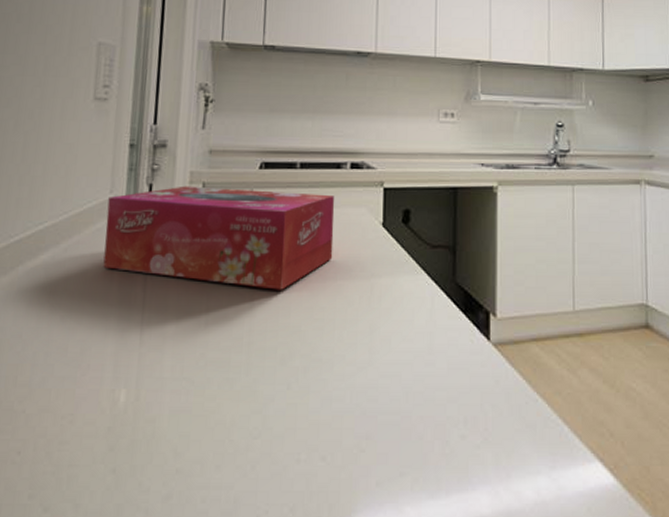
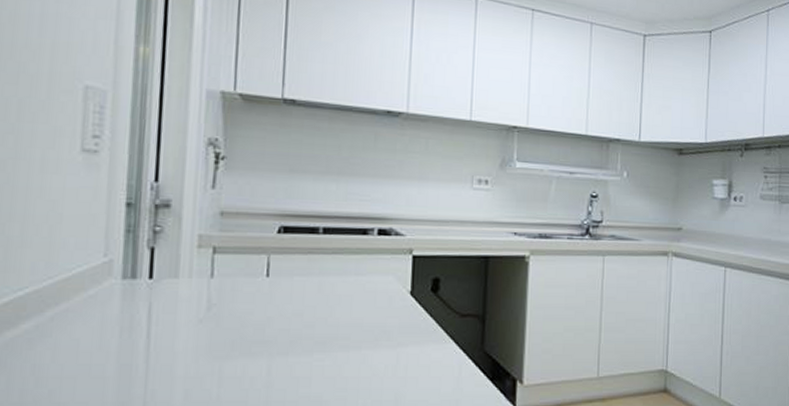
tissue box: present [103,186,335,290] -> none [98,250,360,360]

